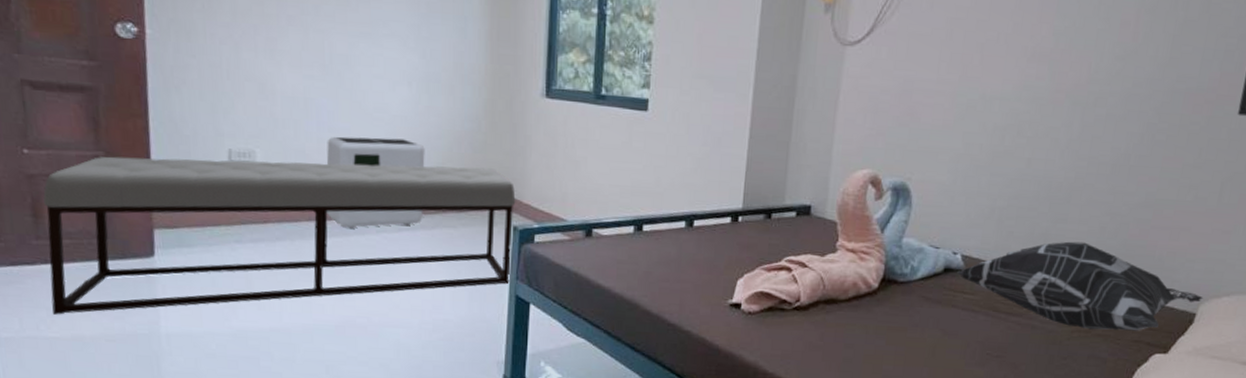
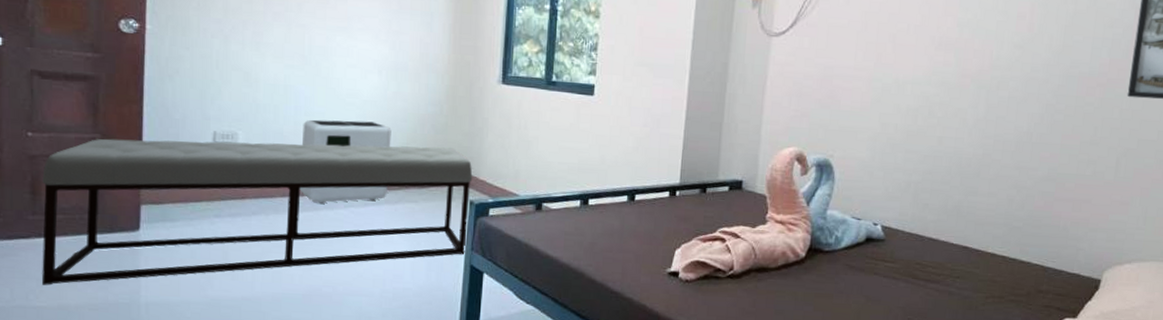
decorative pillow: present [956,241,1204,331] -> none [877,212,1107,297]

